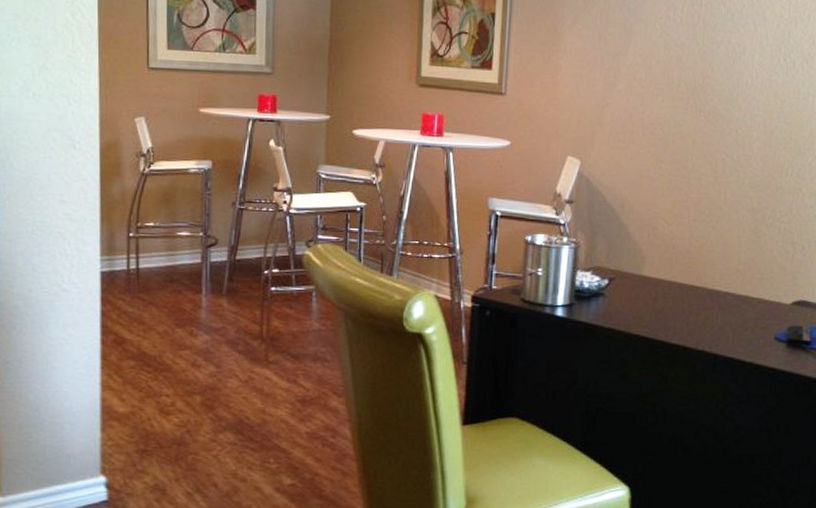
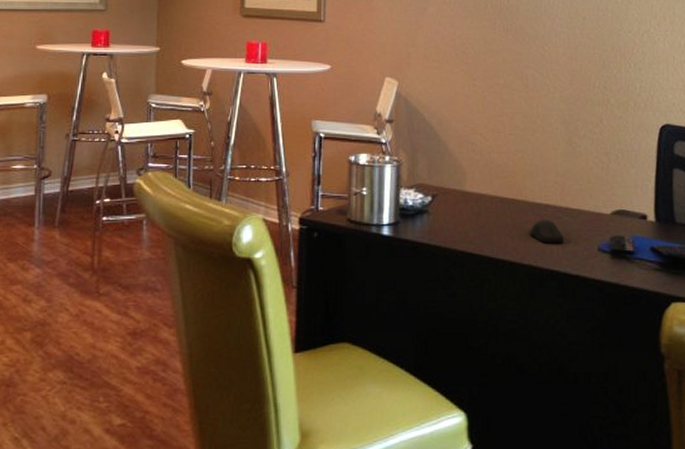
computer mouse: none [706,306,741,331] -> present [529,219,565,244]

